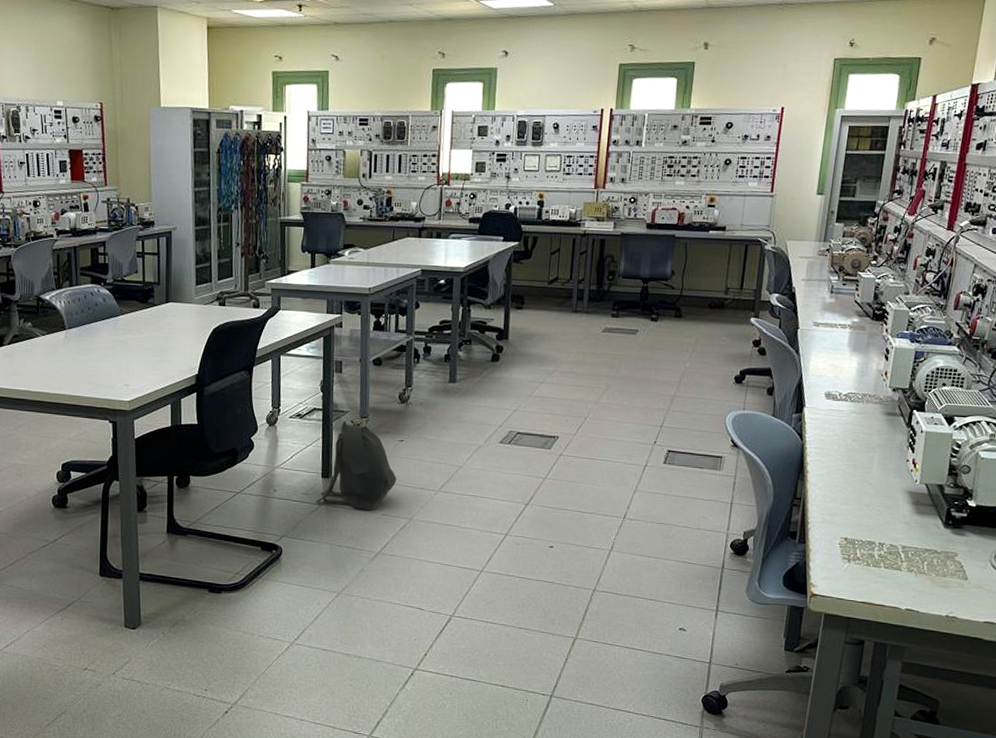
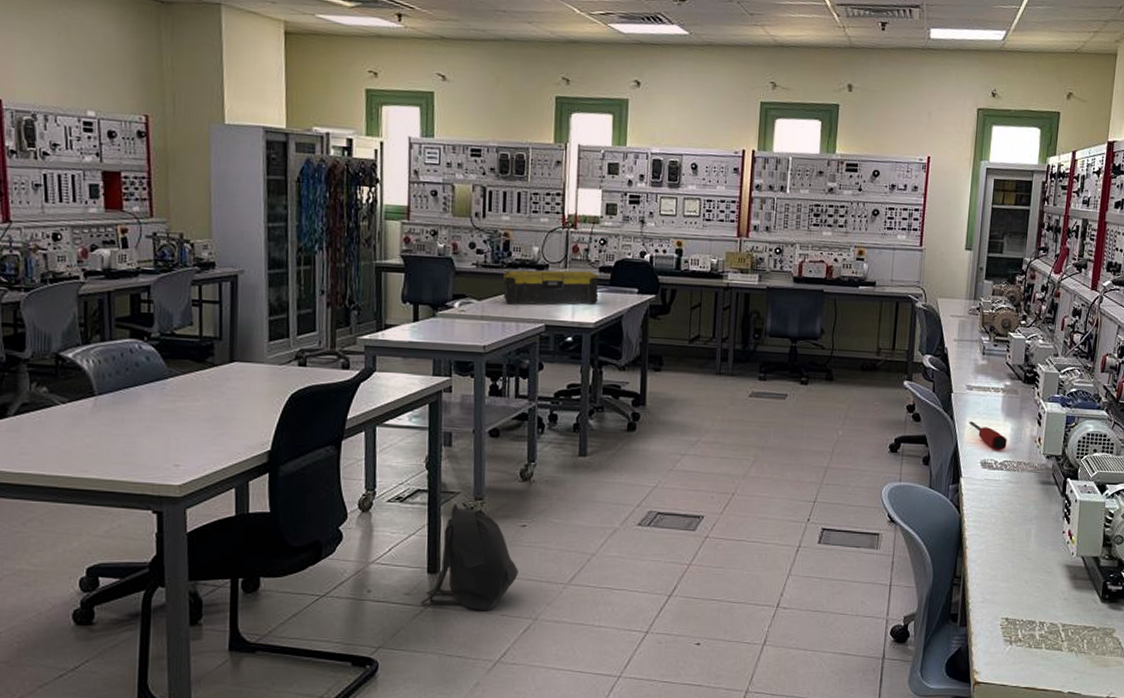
toolbox: none [385,222,469,253] -> present [502,270,600,305]
screwdriver: none [814,355,853,383] -> present [969,421,1007,451]

